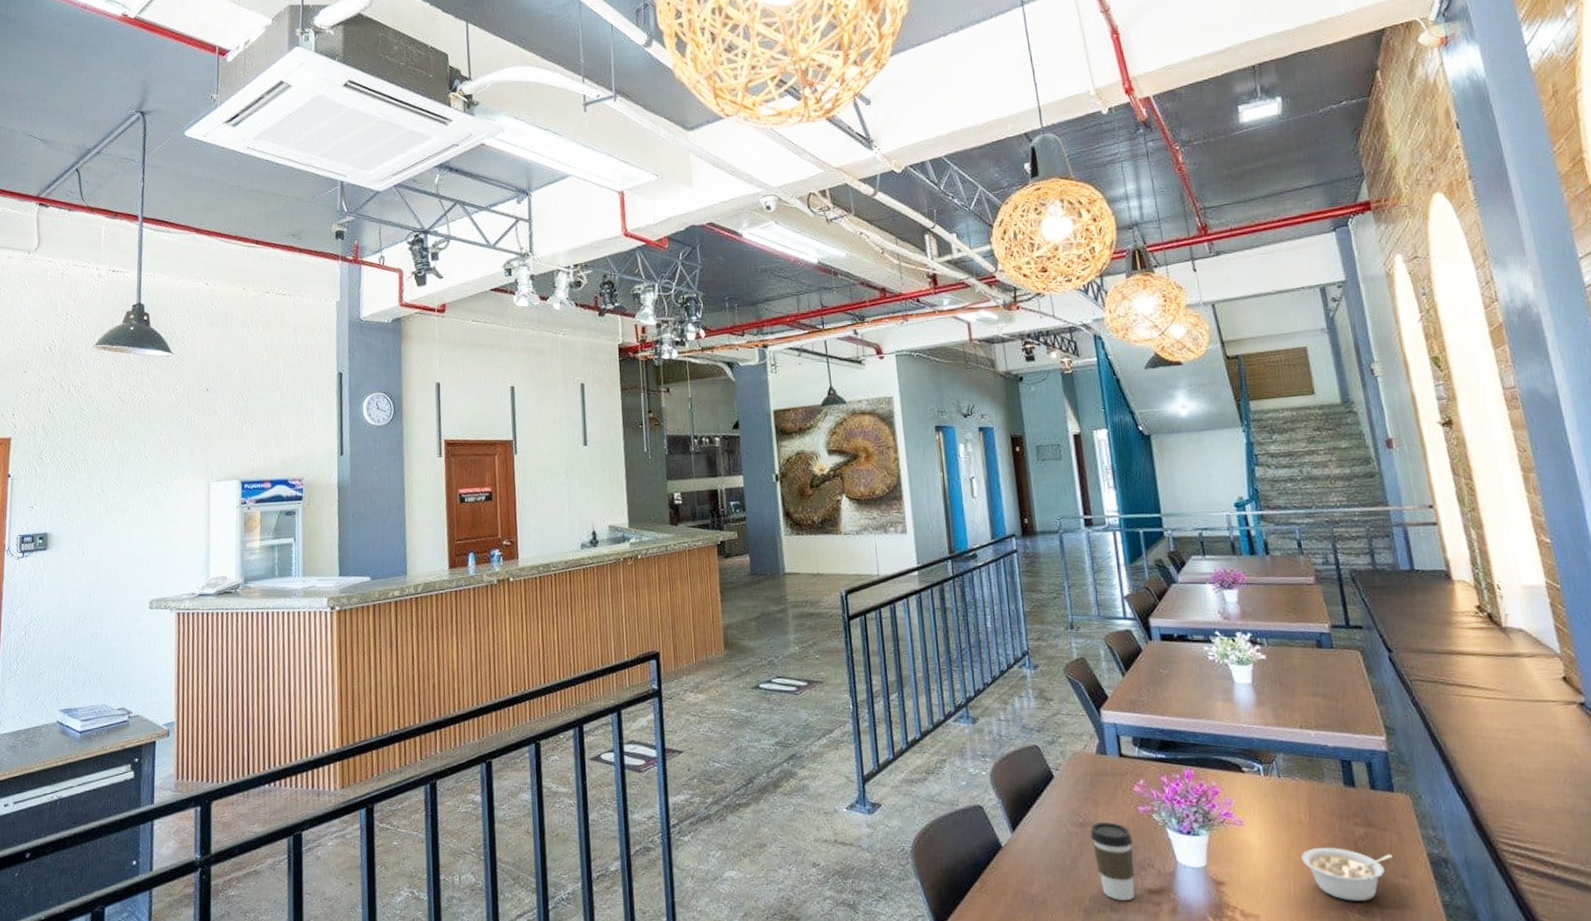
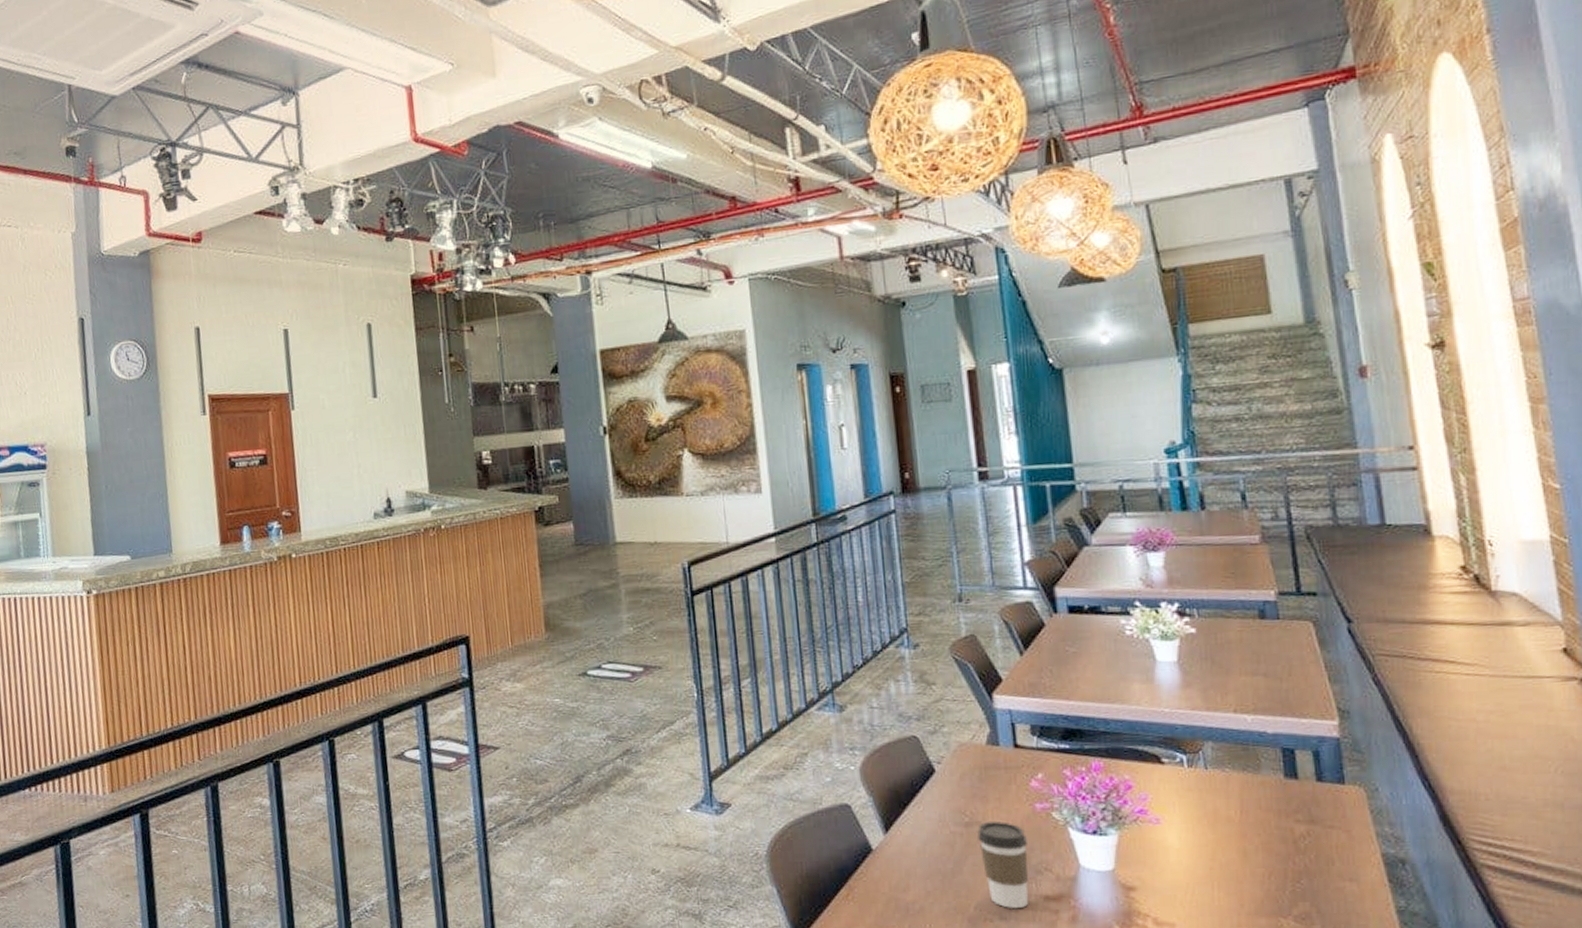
legume: present [1301,848,1393,901] -> none [1229,848,1339,907]

